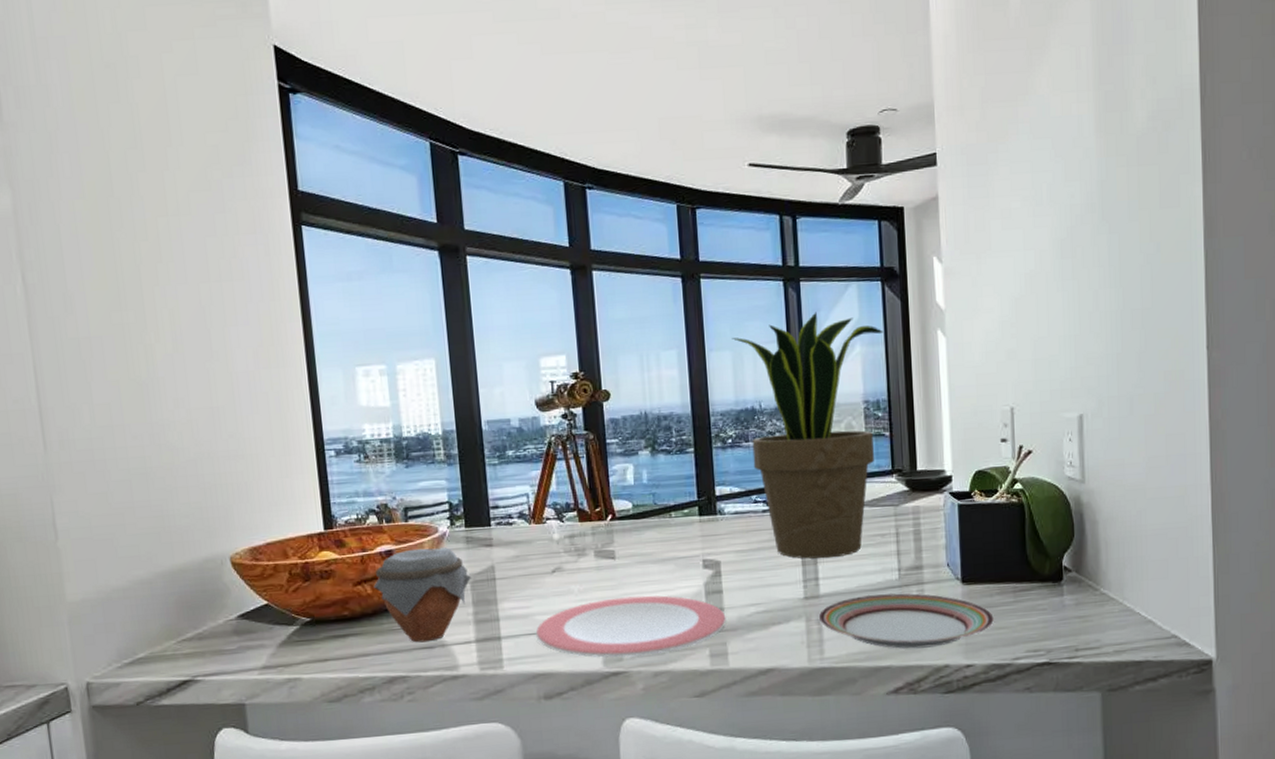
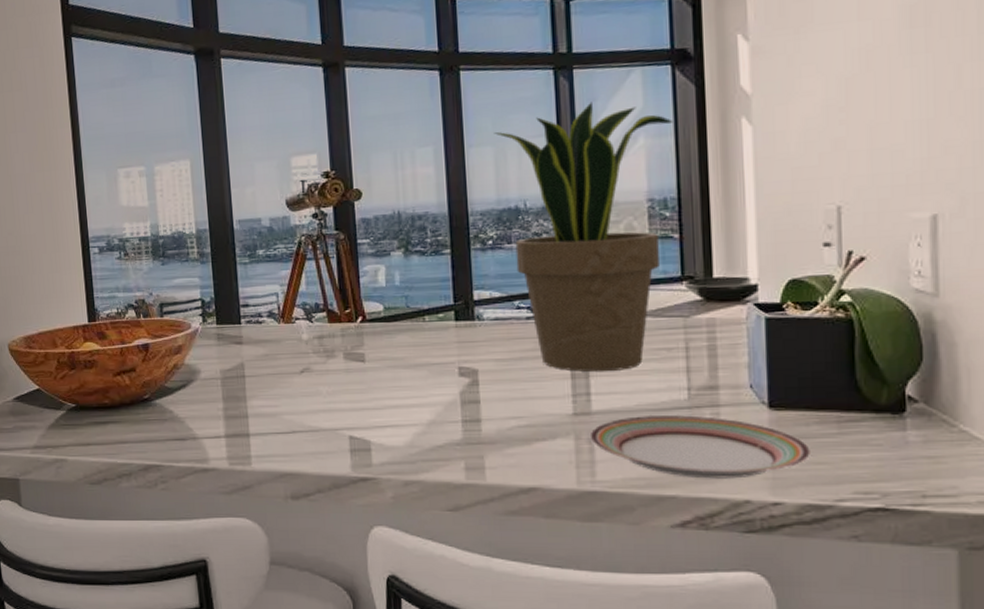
jar: present [373,547,472,643] -> none [131,343,223,434]
plate: present [535,595,726,658] -> none [283,401,484,463]

